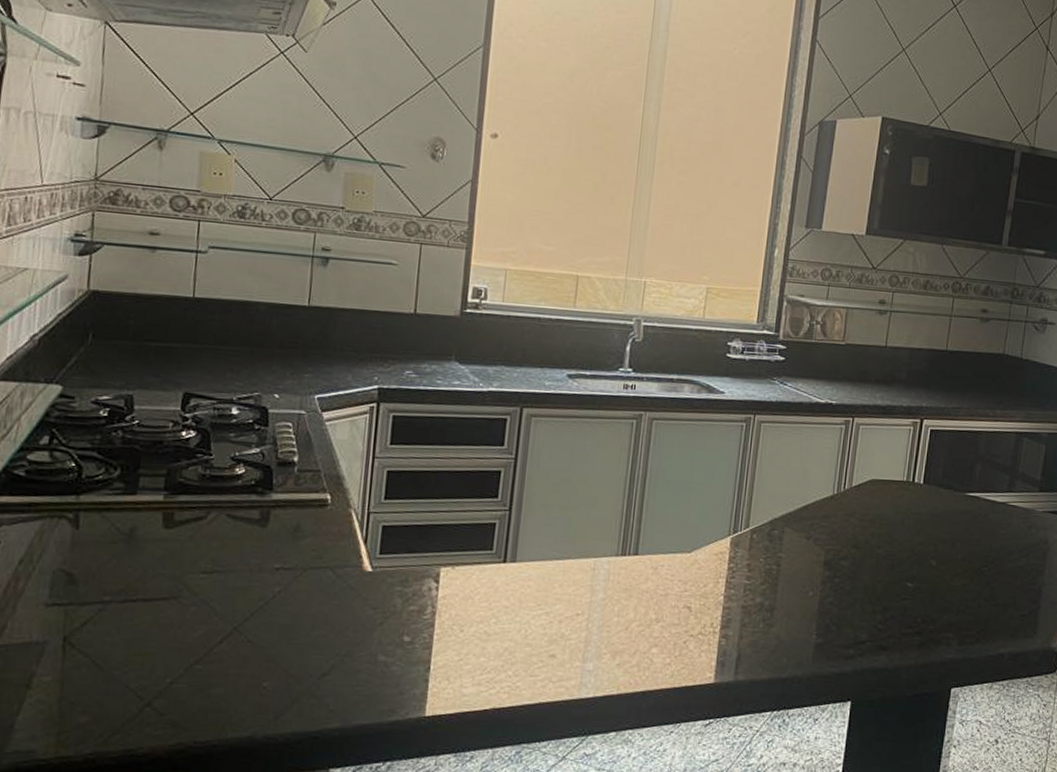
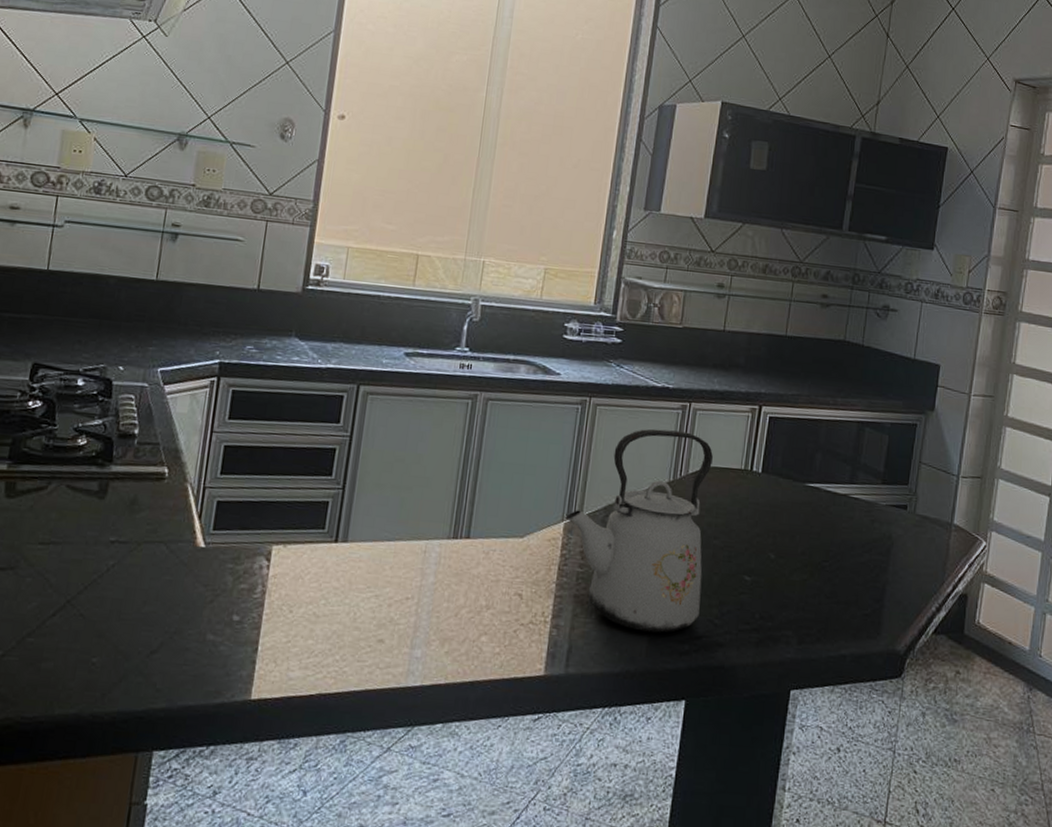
kettle: none [732,444,876,639] -> present [565,429,713,633]

